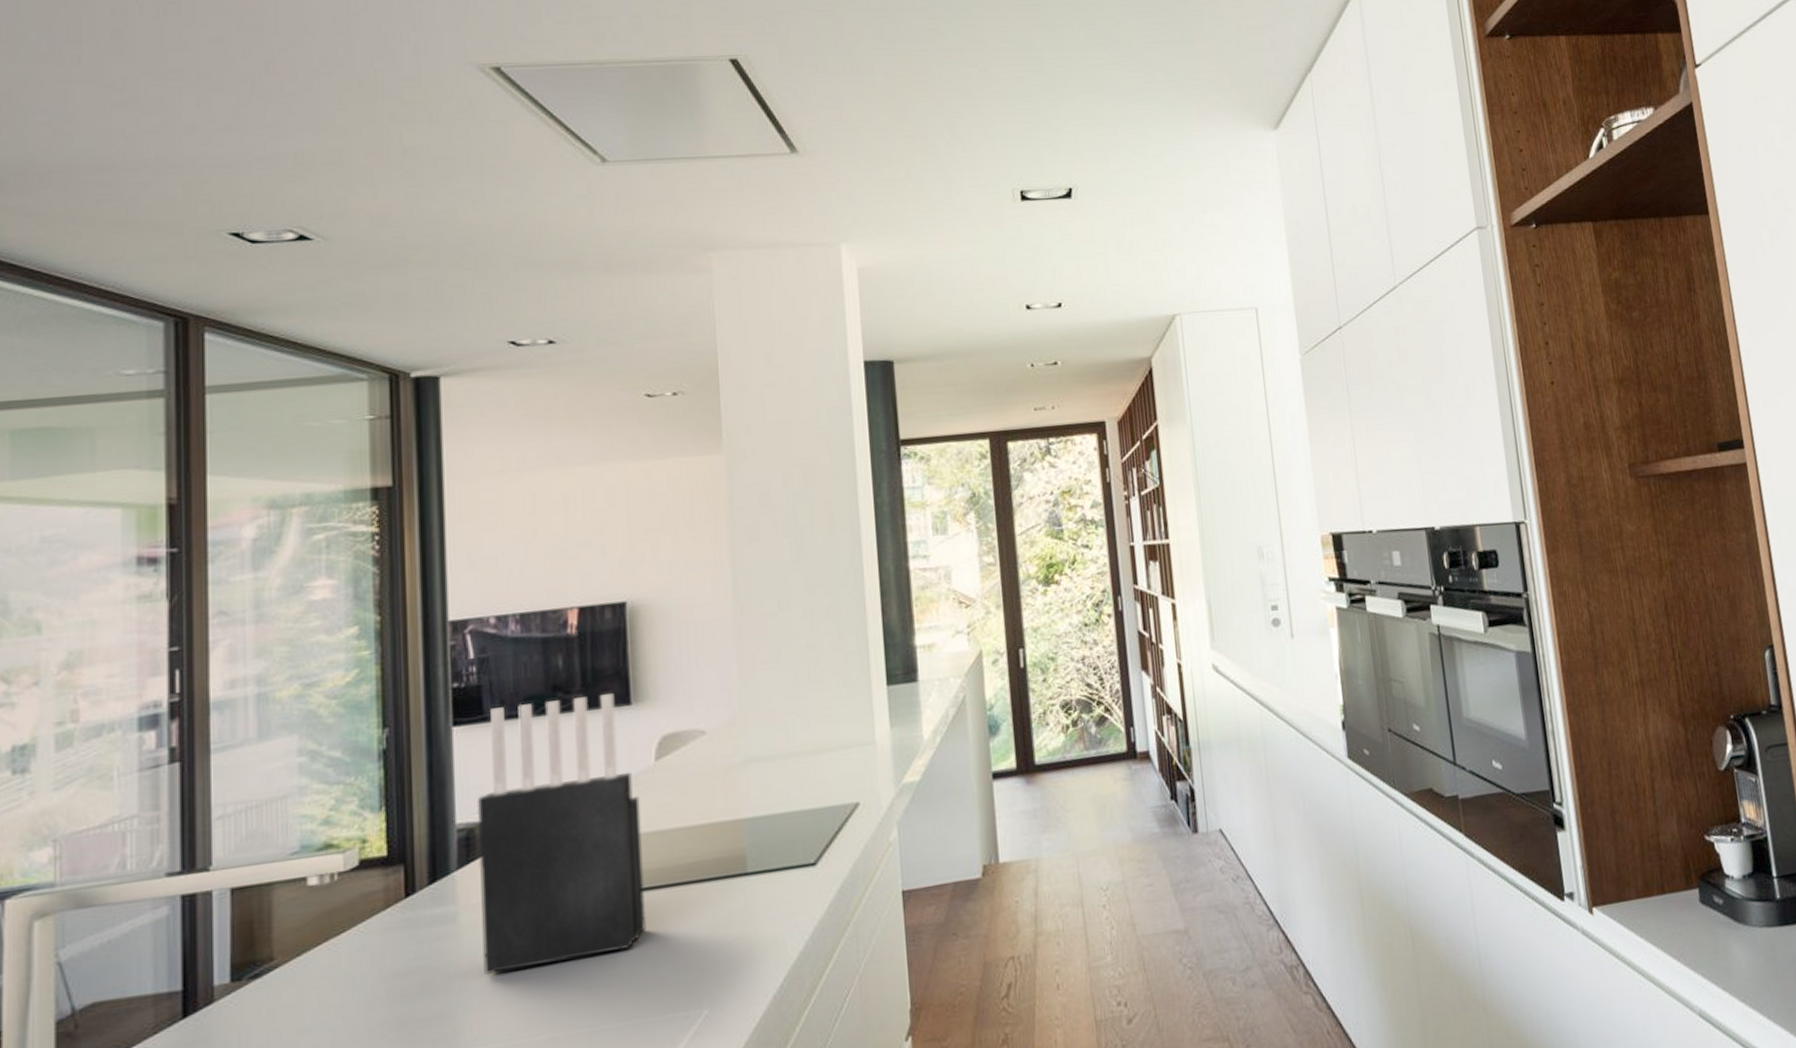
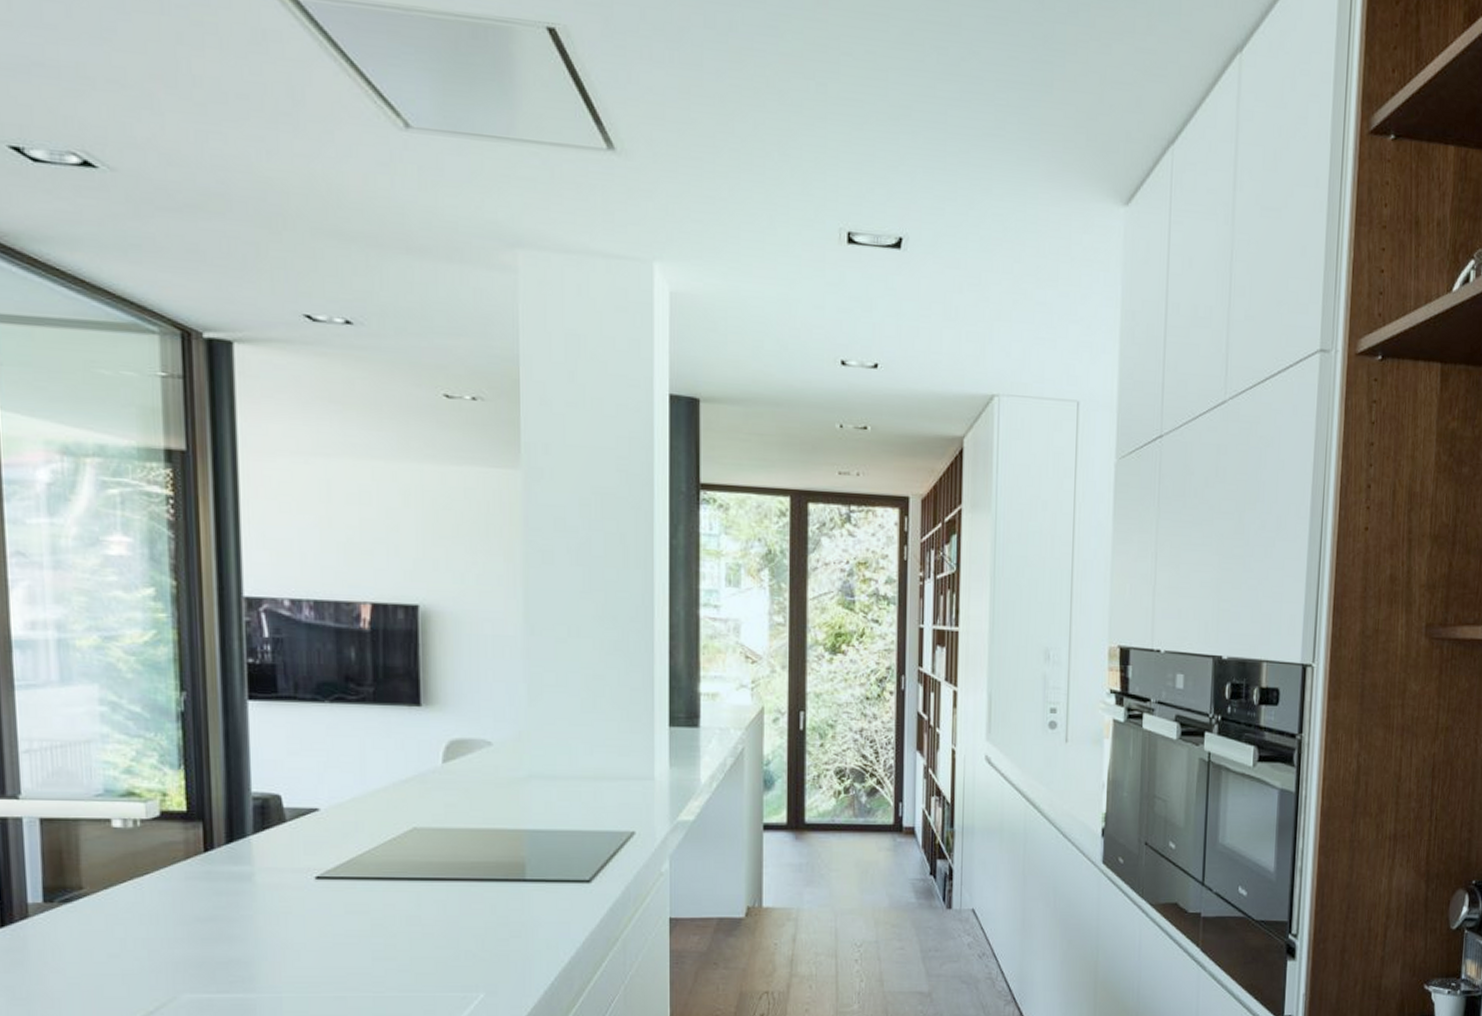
knife block: present [476,693,646,976] -> none [271,688,429,933]

